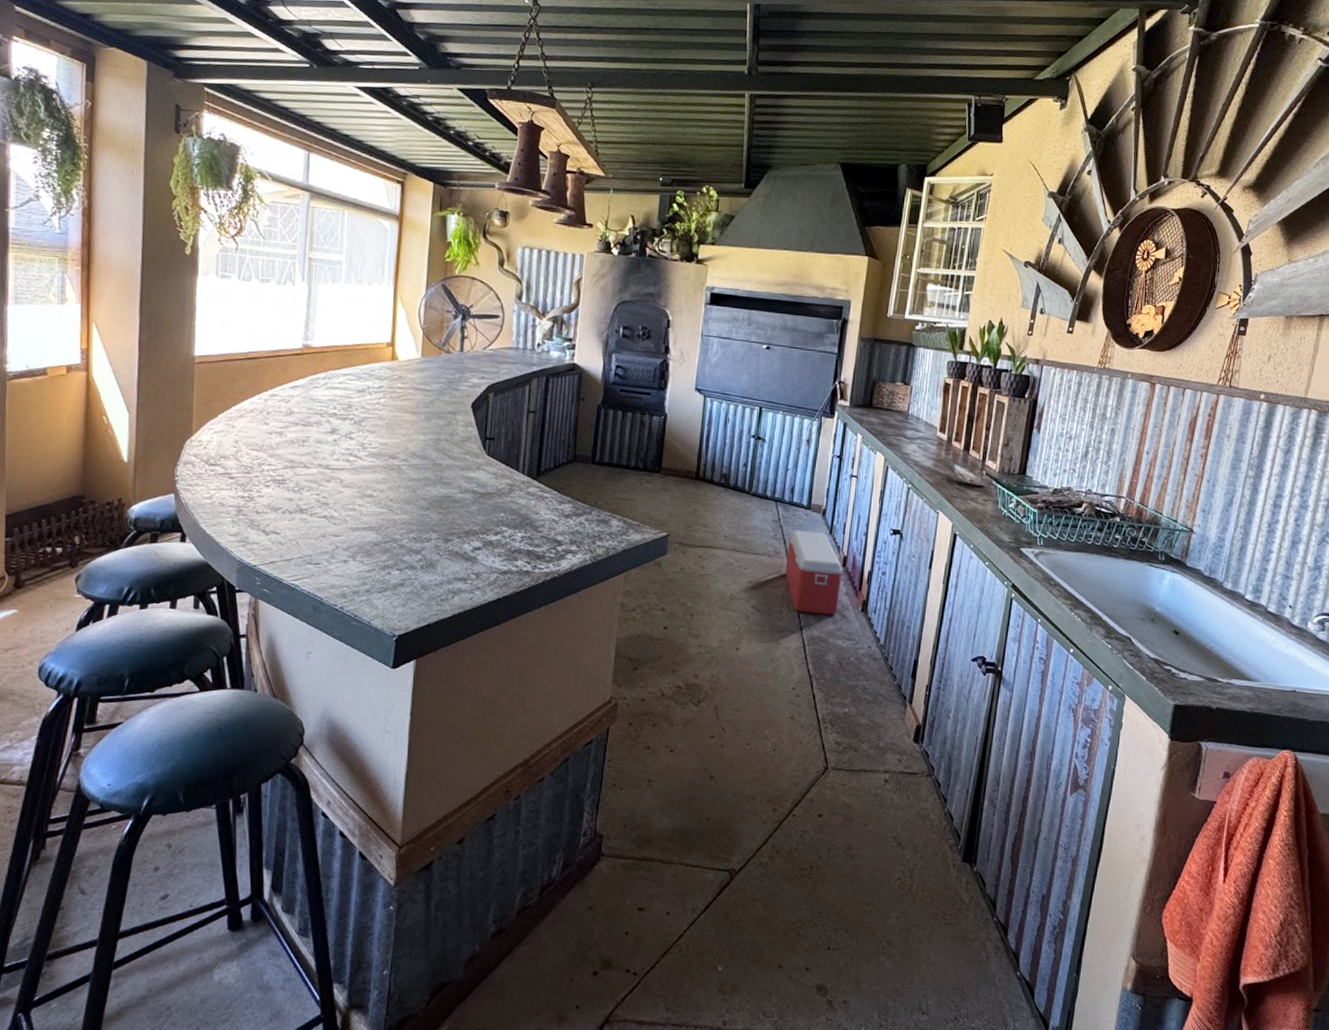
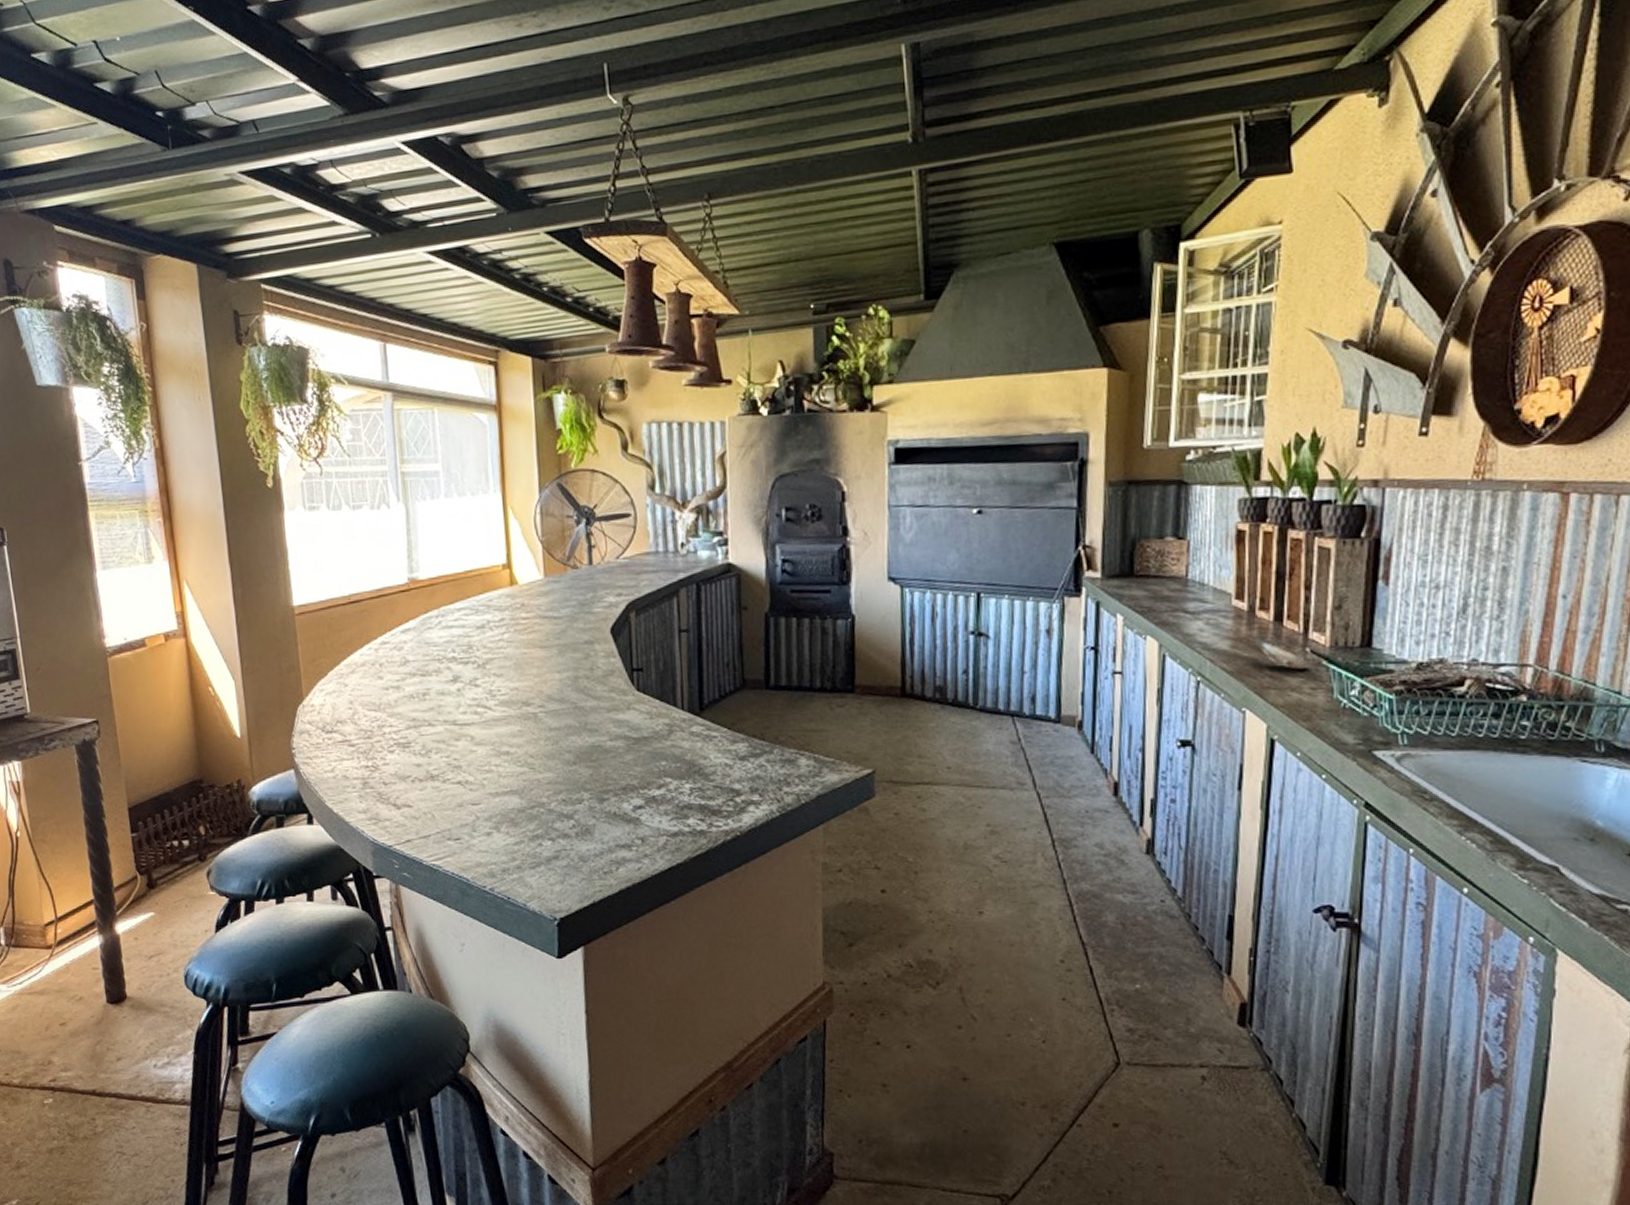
cooler: present [785,530,843,615] -> none [1034,751,1115,862]

